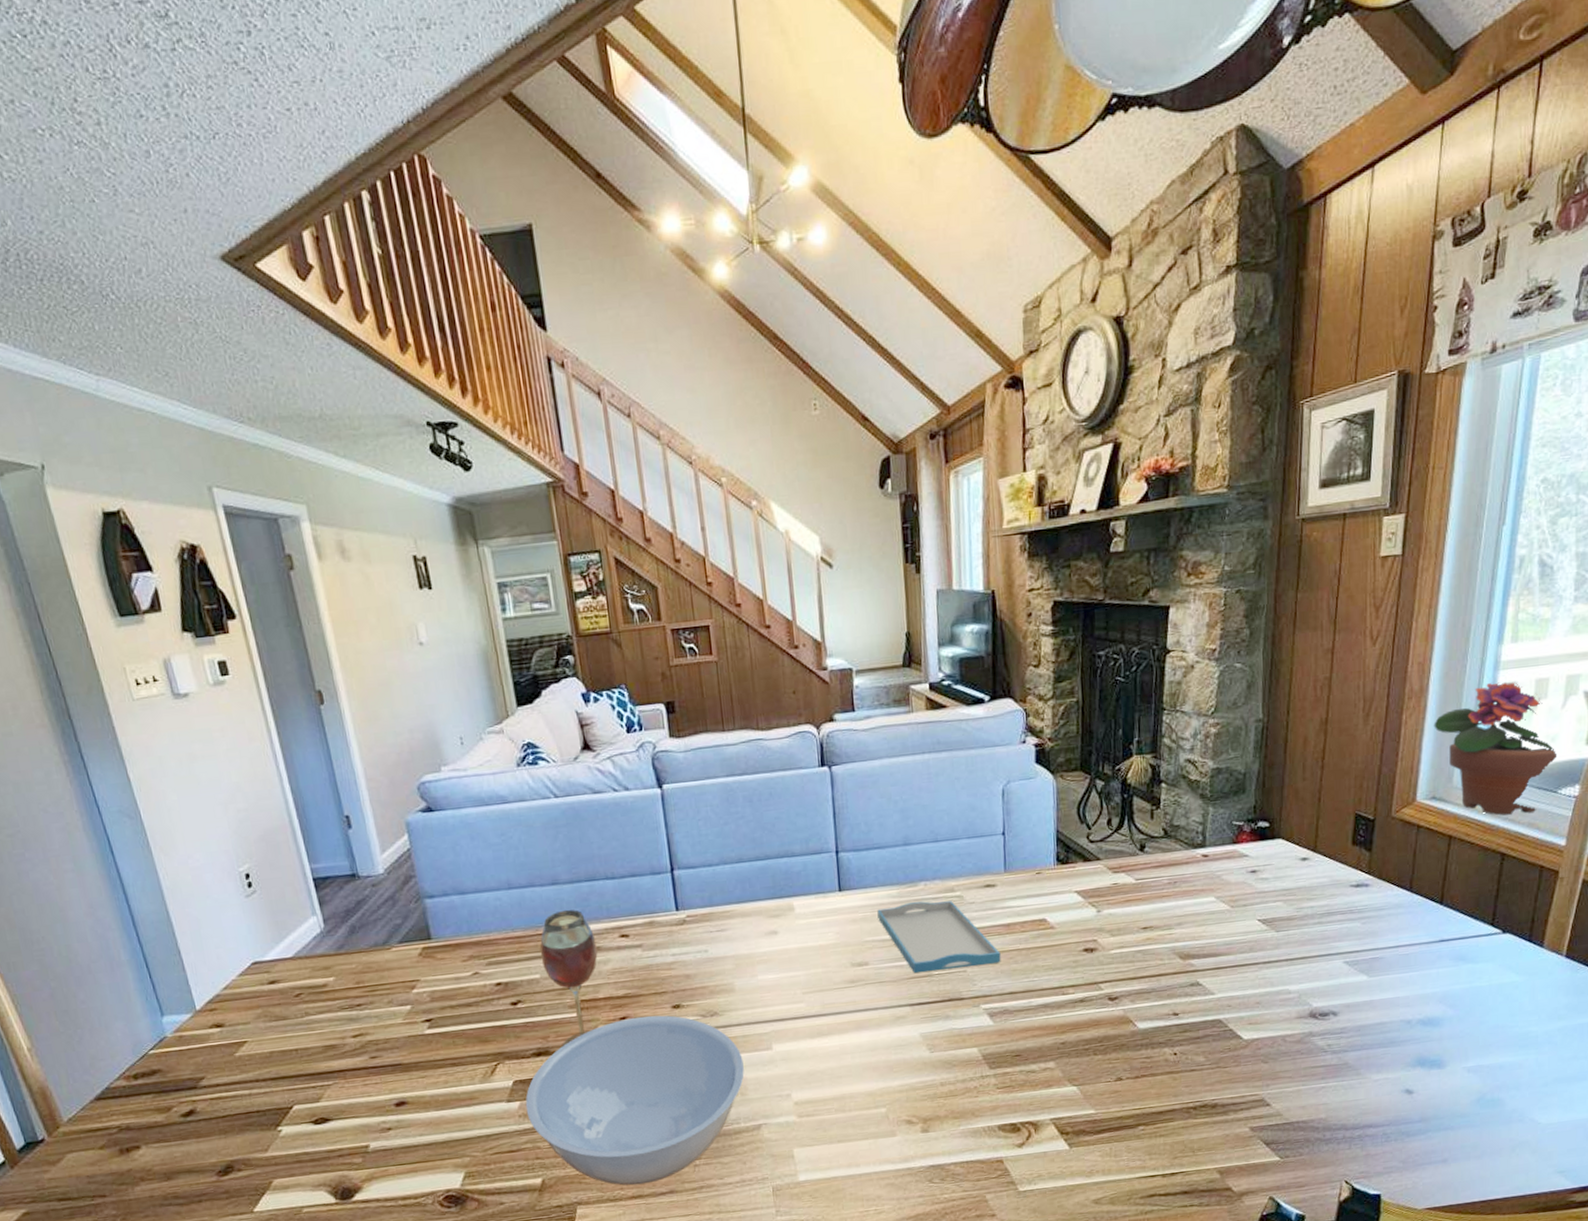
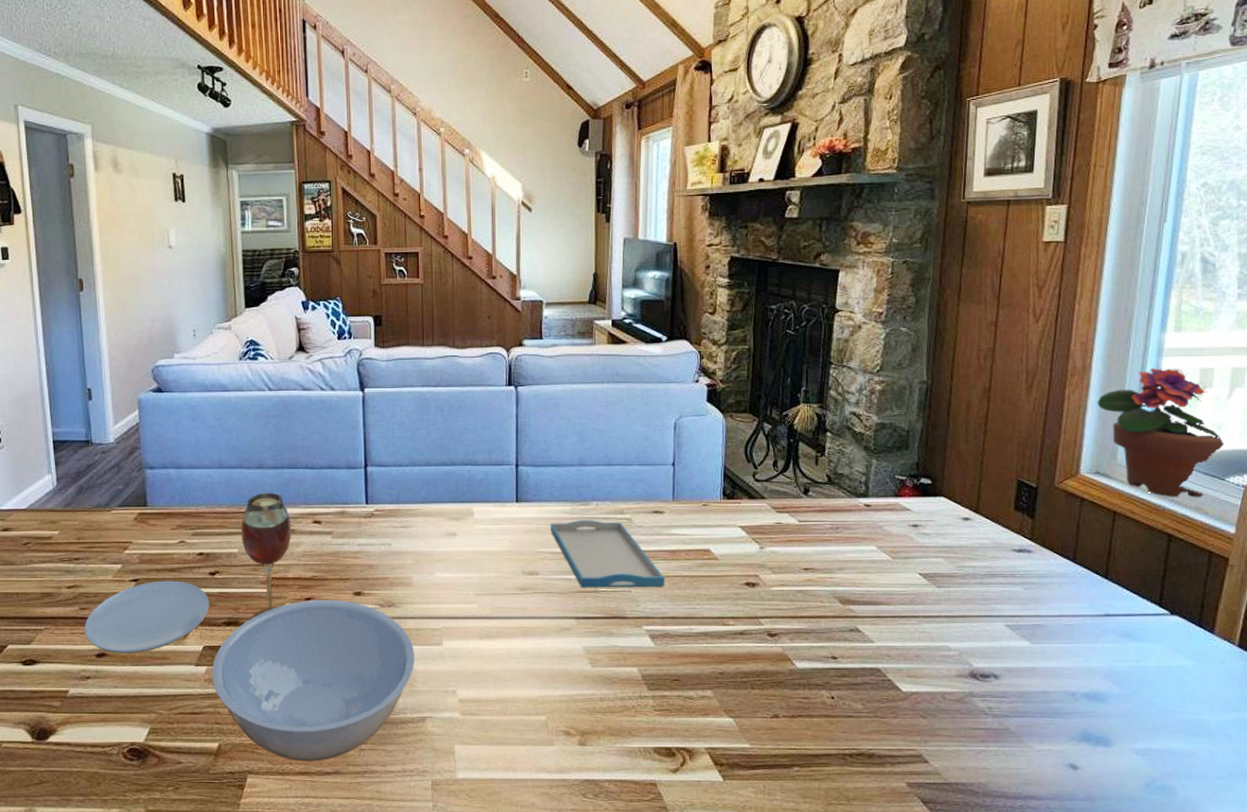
plate: none [377,1015,515,1100] -> present [84,580,209,653]

